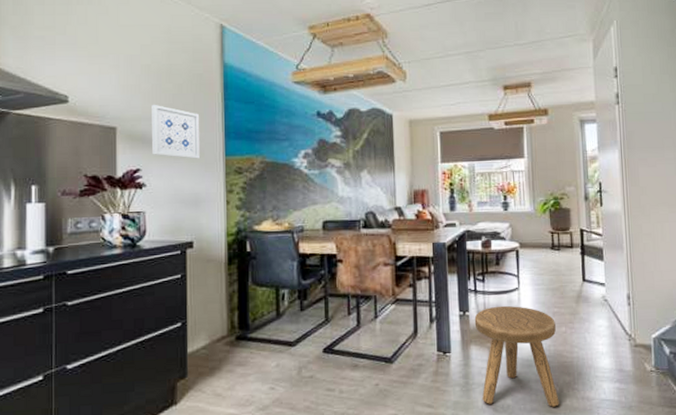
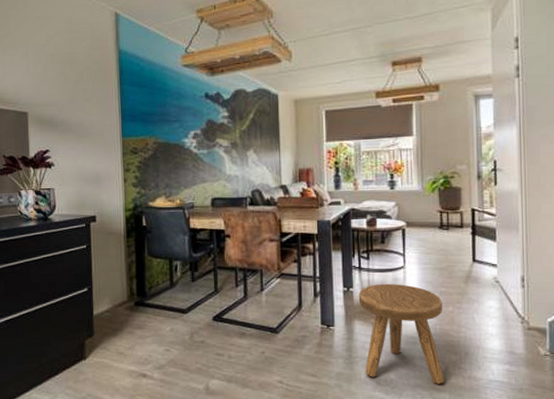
wall art: present [152,104,199,159] -> none [57,90,99,141]

